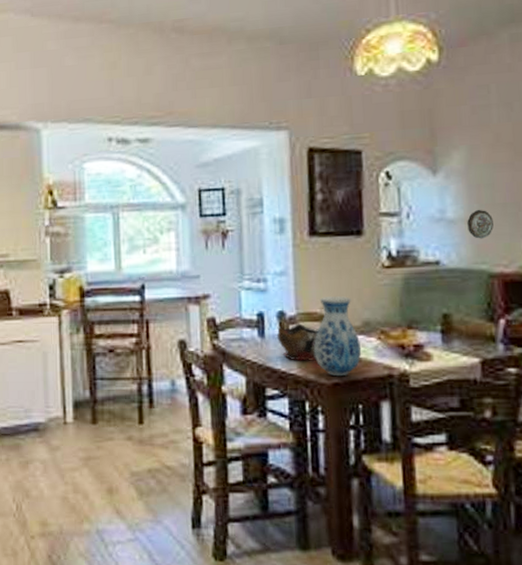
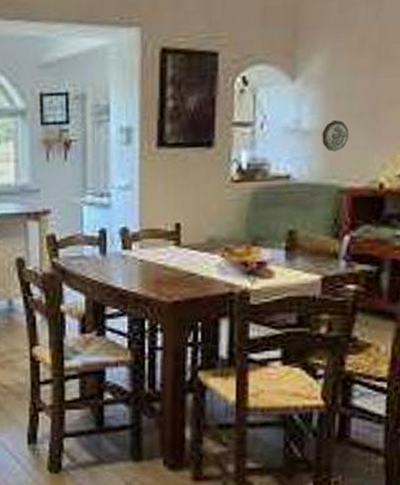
decorative bowl: present [276,323,319,361] -> none [118,240,162,279]
vase: present [314,296,361,377] -> none [157,212,203,295]

